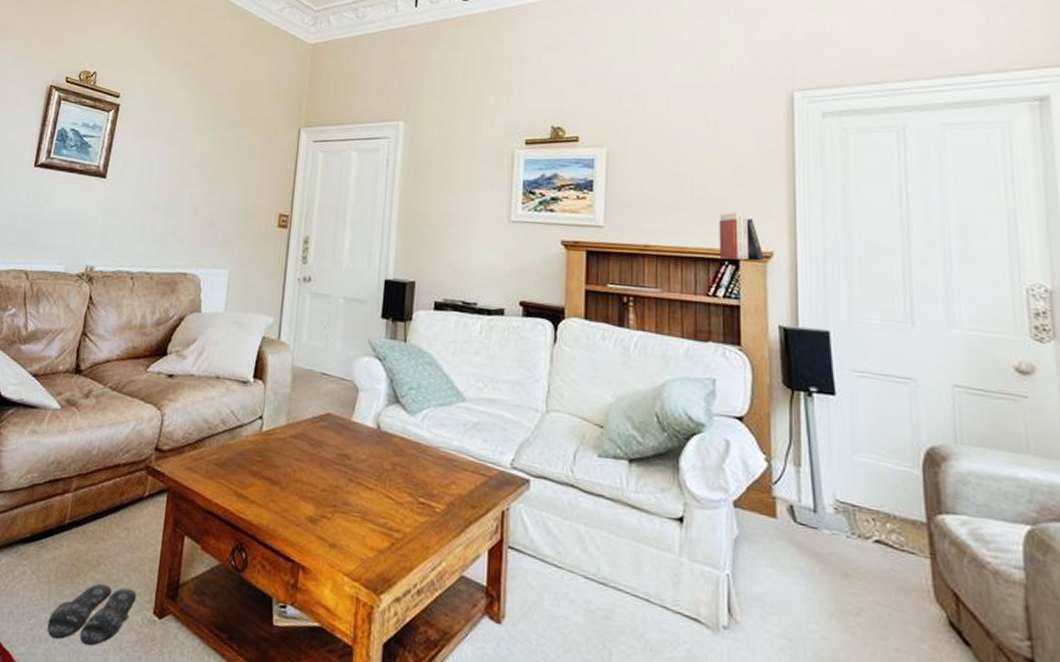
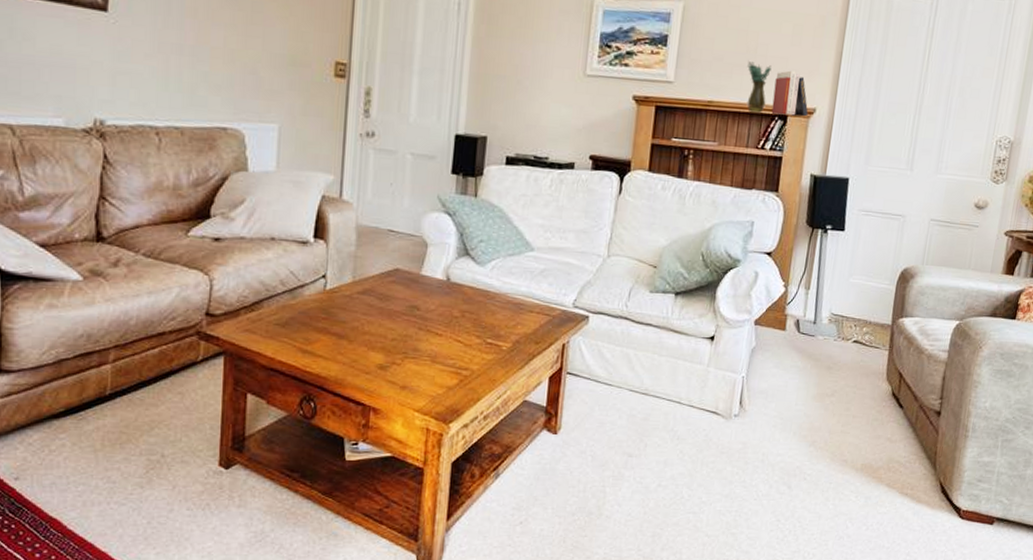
slippers: present [47,583,136,646] -> none [99,446,198,501]
vase: none [684,204,713,258] -> present [747,62,772,114]

